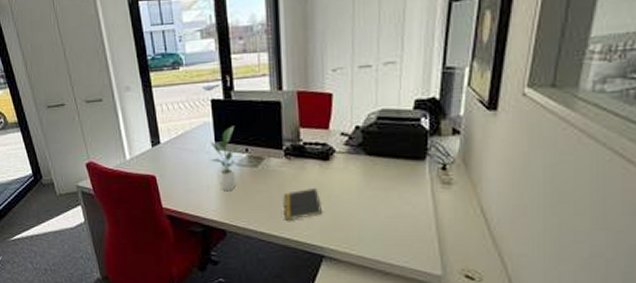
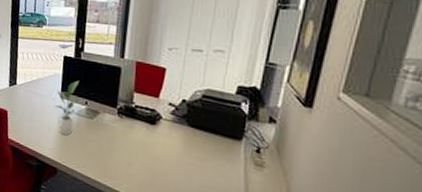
notepad: present [283,188,322,221] -> none [109,145,143,172]

